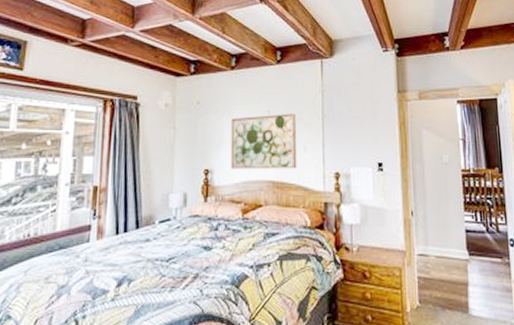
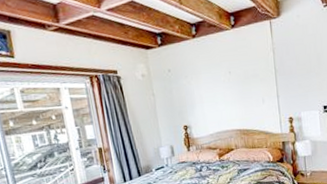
wall art: present [230,114,297,169] -> none [199,72,258,124]

